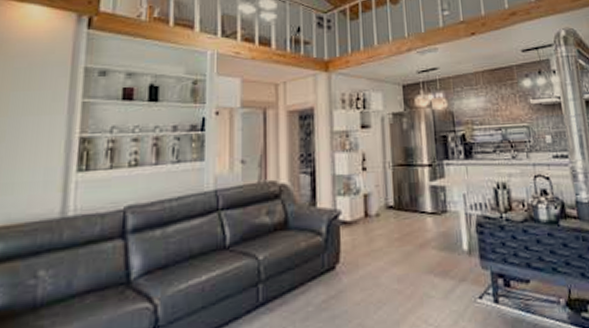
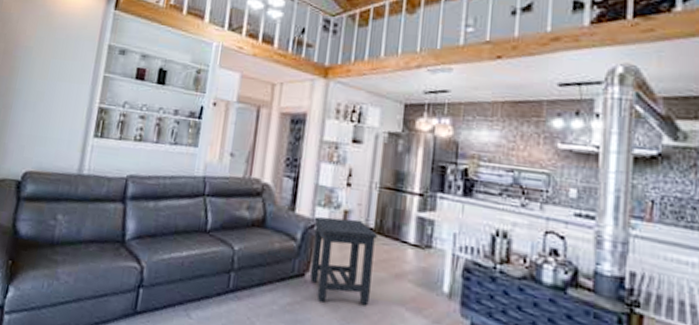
side table: none [336,200,400,292] -> present [309,216,377,306]

